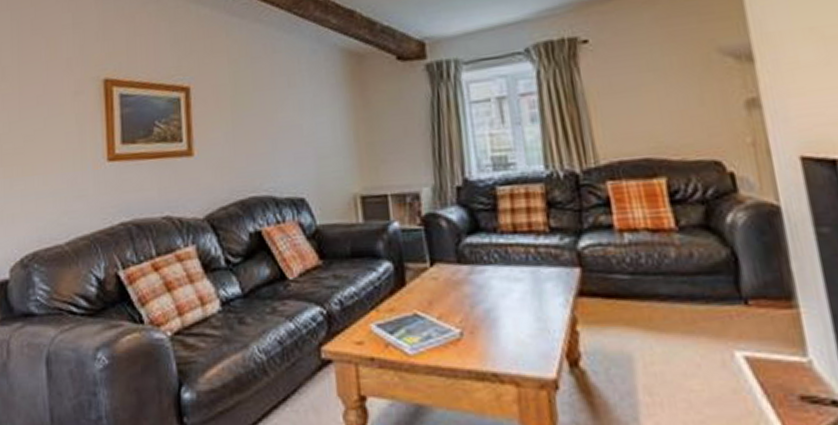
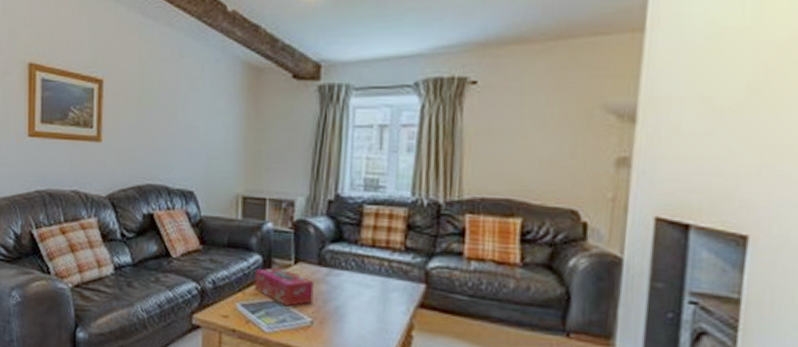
tissue box: none [386,272,459,319] -> present [254,267,314,307]

